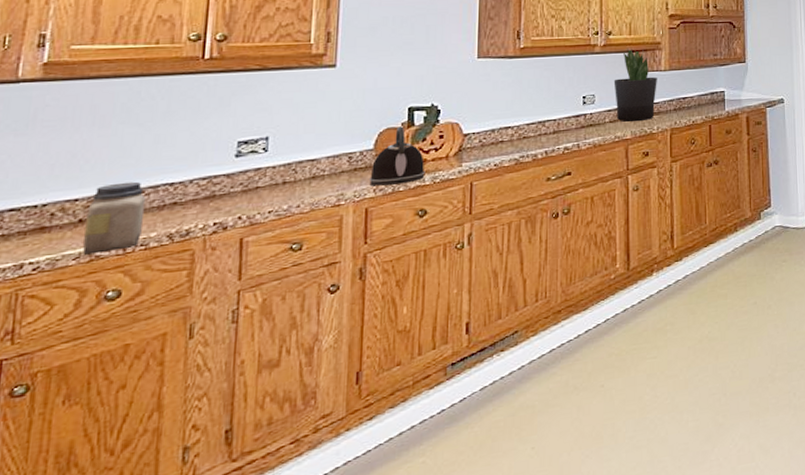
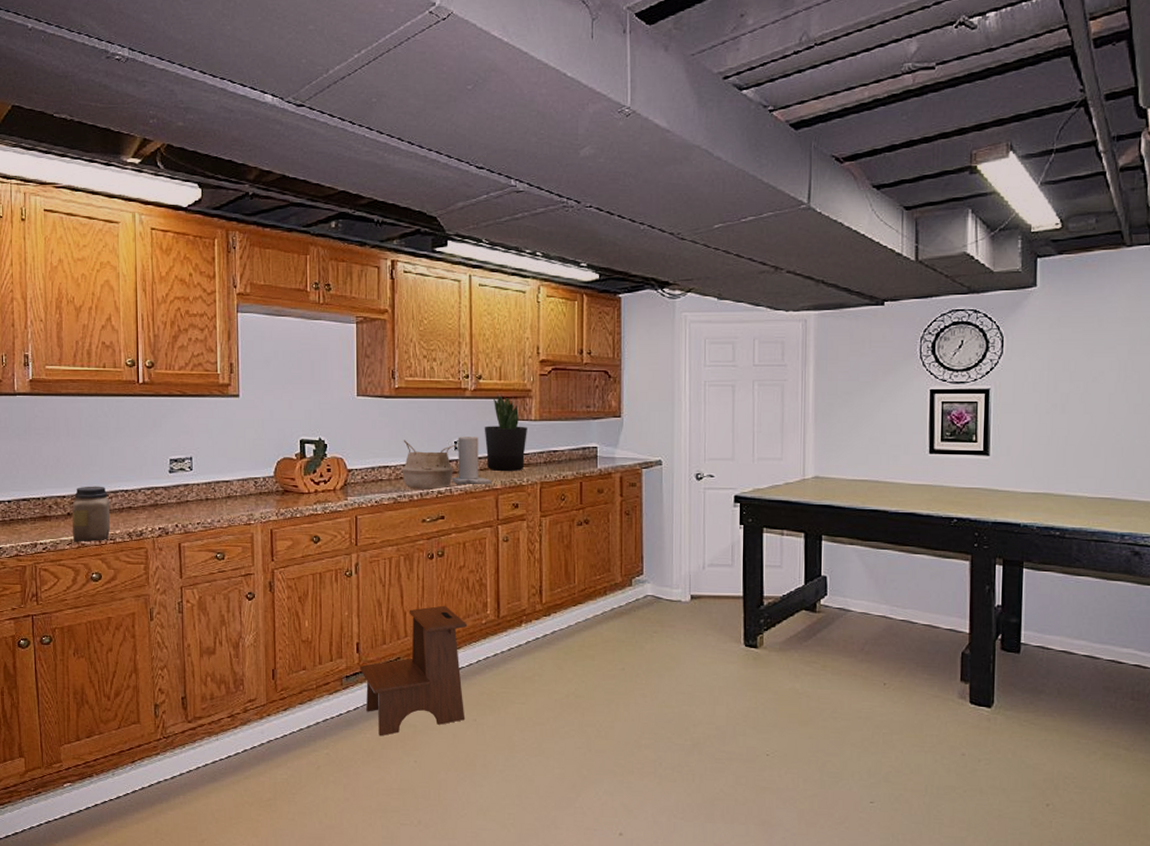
kettle: present [368,126,425,187] -> none [271,457,317,512]
step stool: none [469,265,595,427] -> present [360,605,468,736]
woven basket: none [525,99,585,148] -> present [402,440,457,490]
paper towel: none [580,90,622,139] -> present [452,437,492,485]

